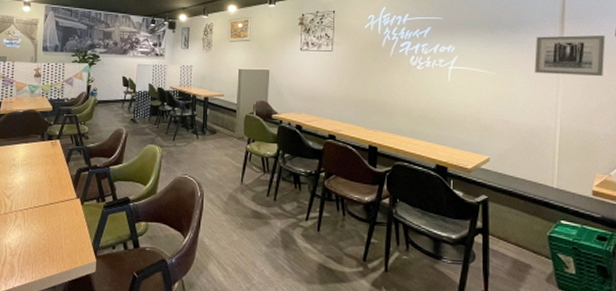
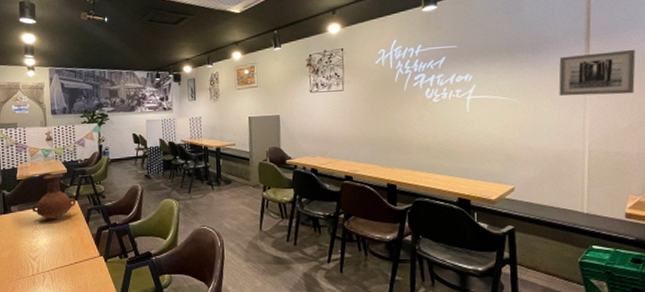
vase: none [11,111,58,158] -> present [31,174,76,220]

